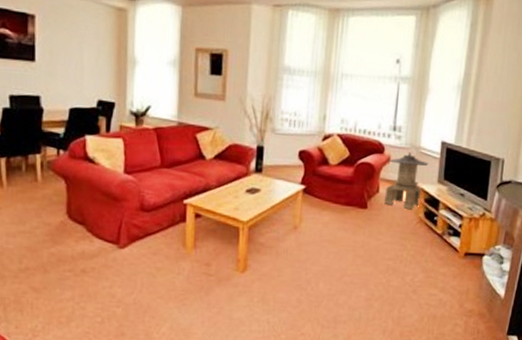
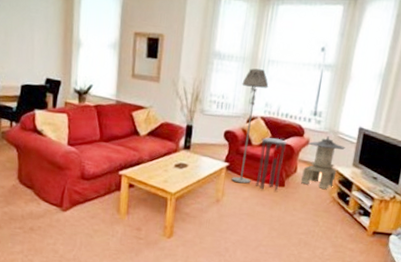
floor lamp: none [308,83,344,208] -> present [231,68,269,184]
stool: none [335,156,367,214] -> present [255,137,288,191]

